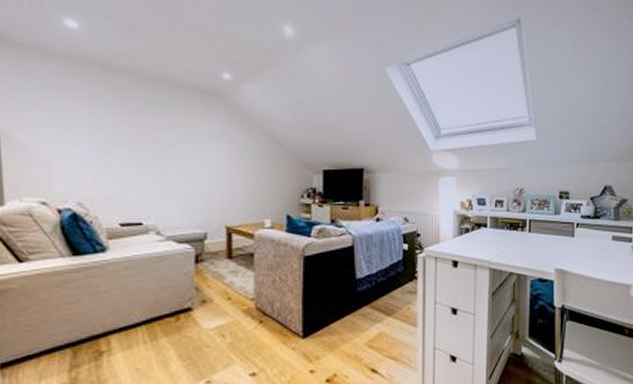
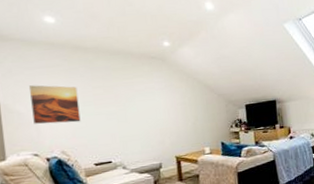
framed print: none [38,110,105,167] -> present [28,85,81,125]

